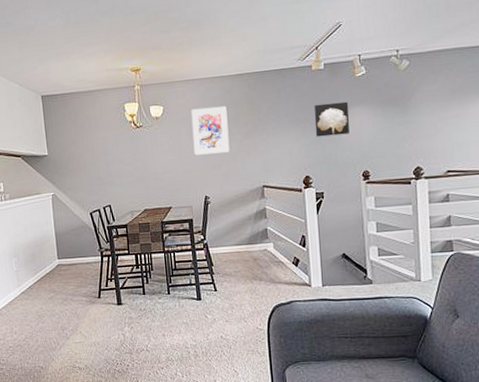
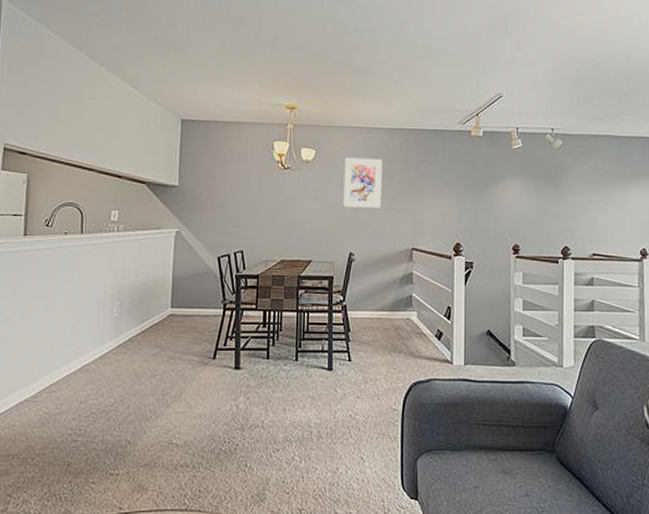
wall art: present [314,101,350,137] -> none [470,170,504,205]

